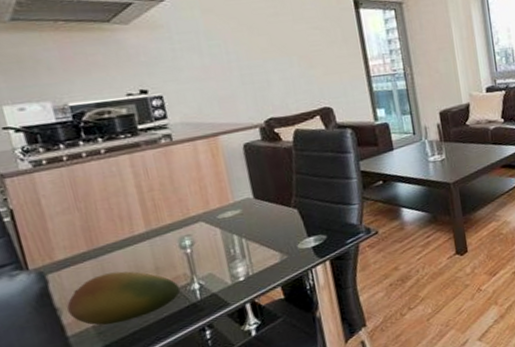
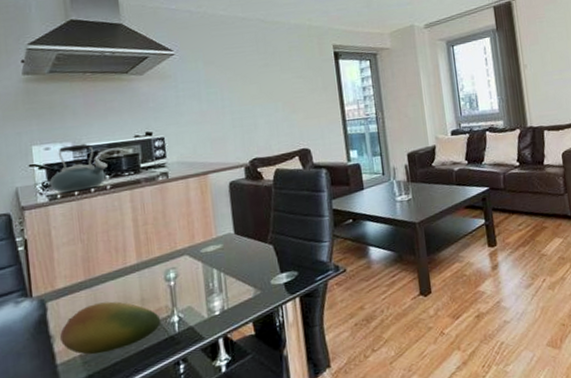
kettle: none [30,104,99,159] -> present [49,144,108,194]

